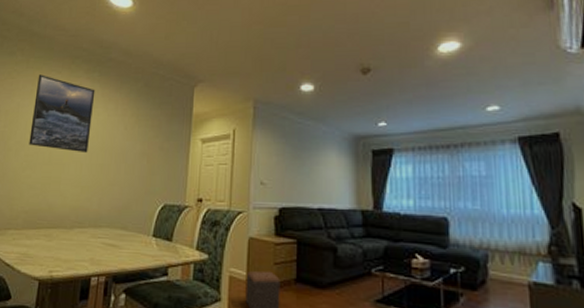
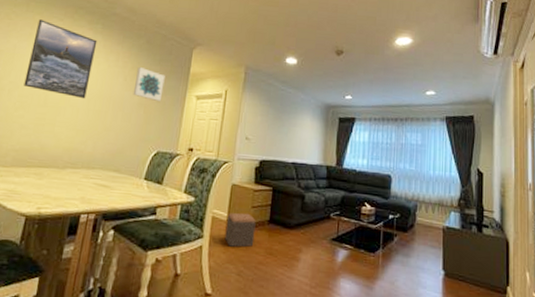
wall art: none [134,113,167,148] -> present [132,67,165,101]

